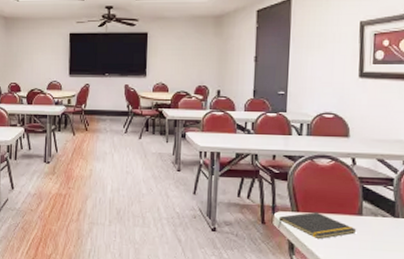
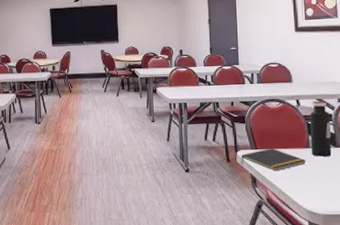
water bottle: none [363,161,391,227] -> present [309,100,332,157]

